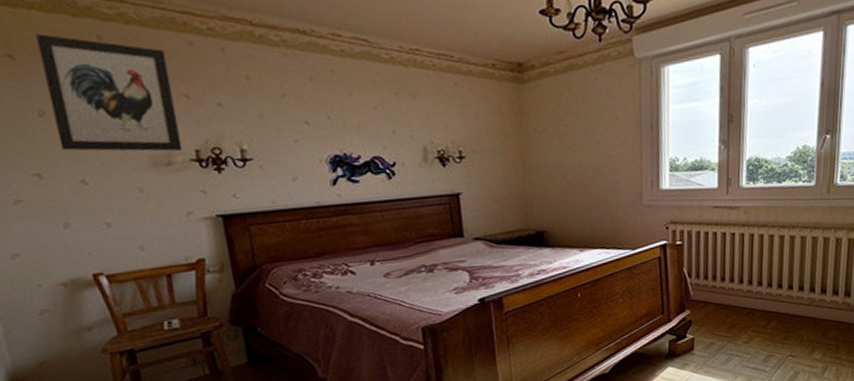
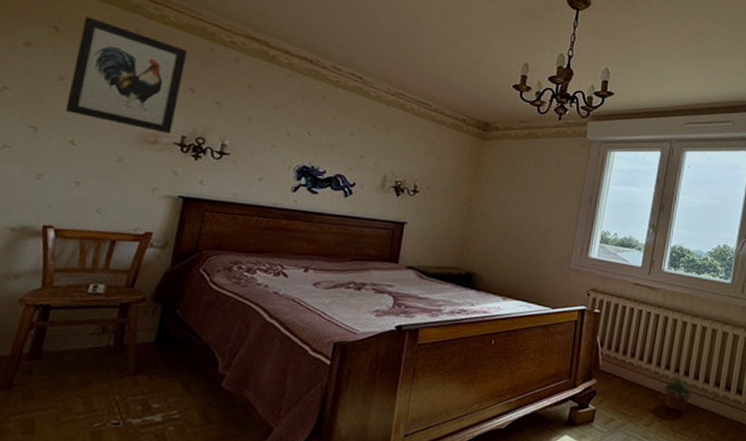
potted plant: none [755,286,794,323] -> present [660,372,698,411]

